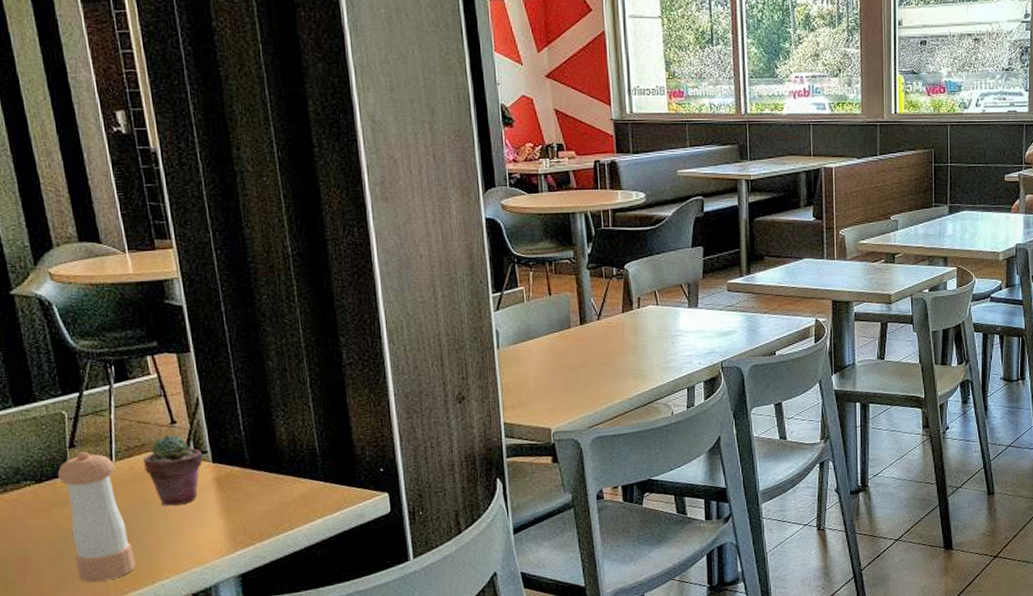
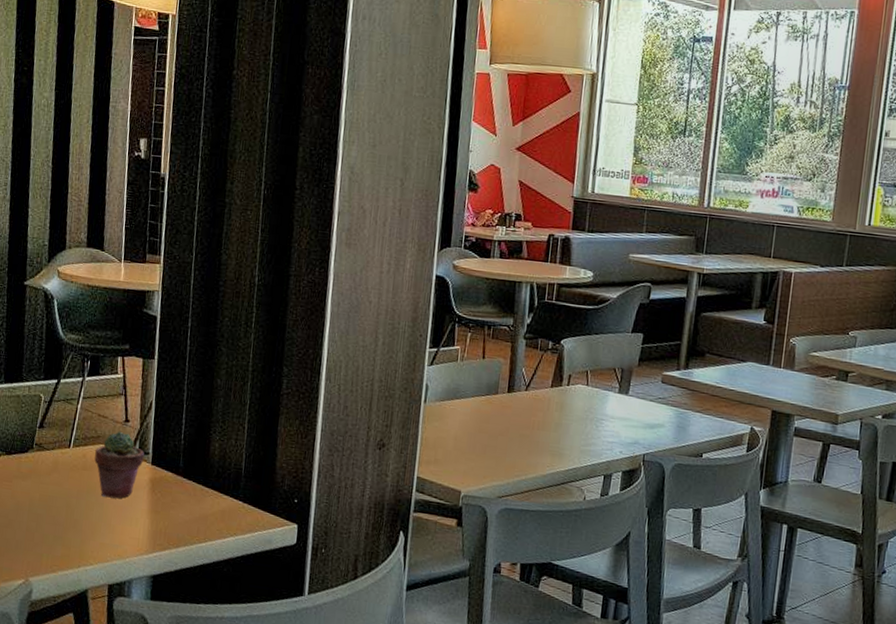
pepper shaker: present [57,452,135,583] -> none [20,433,71,556]

